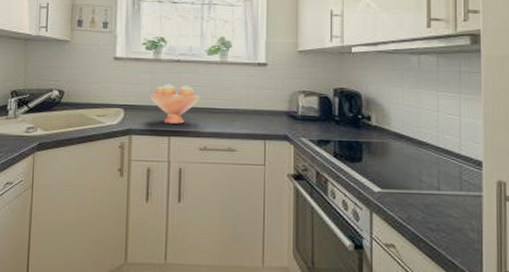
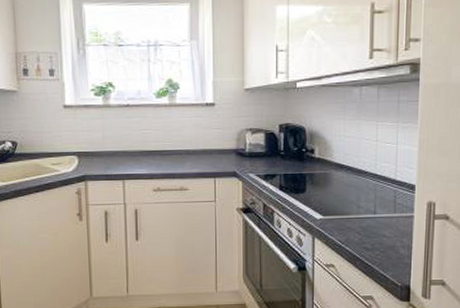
fruit bowl: present [149,84,201,124] -> none [101,129,152,168]

